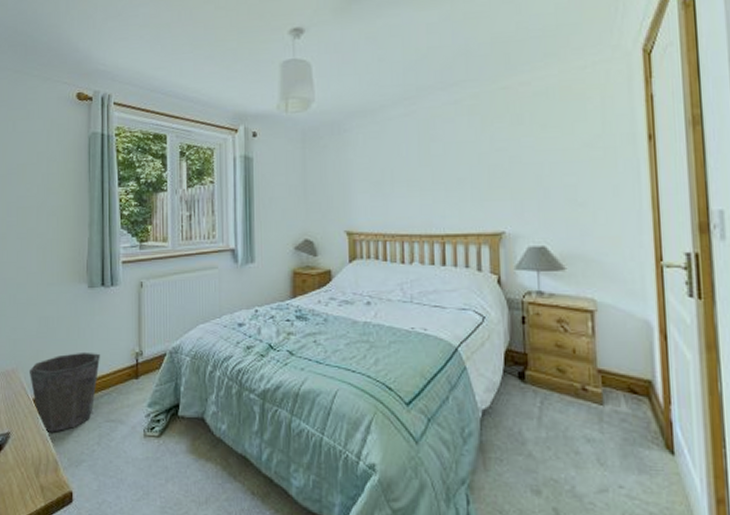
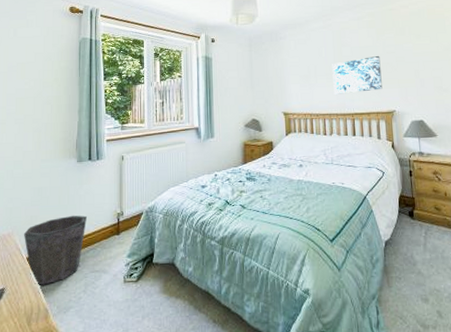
wall art: none [415,154,487,209] -> present [332,55,383,95]

